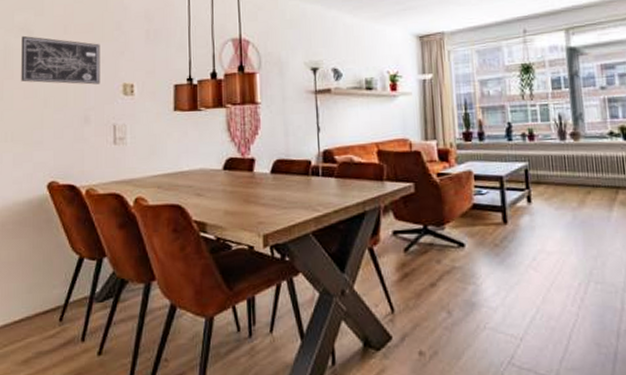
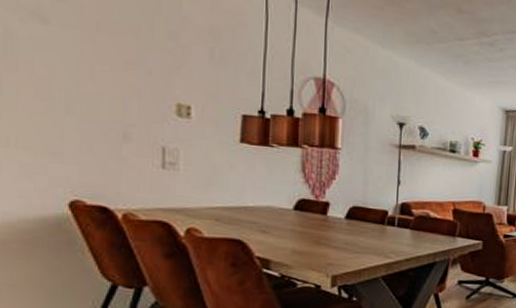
wall art: present [21,35,100,85] -> none [31,21,148,99]

